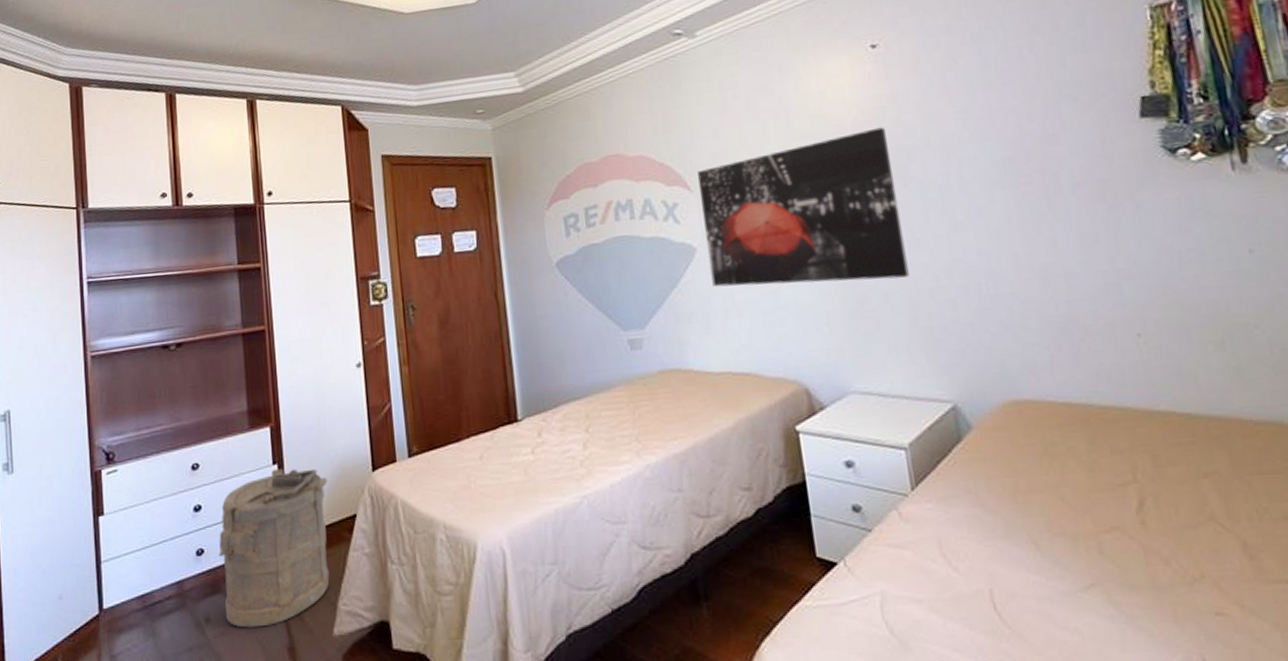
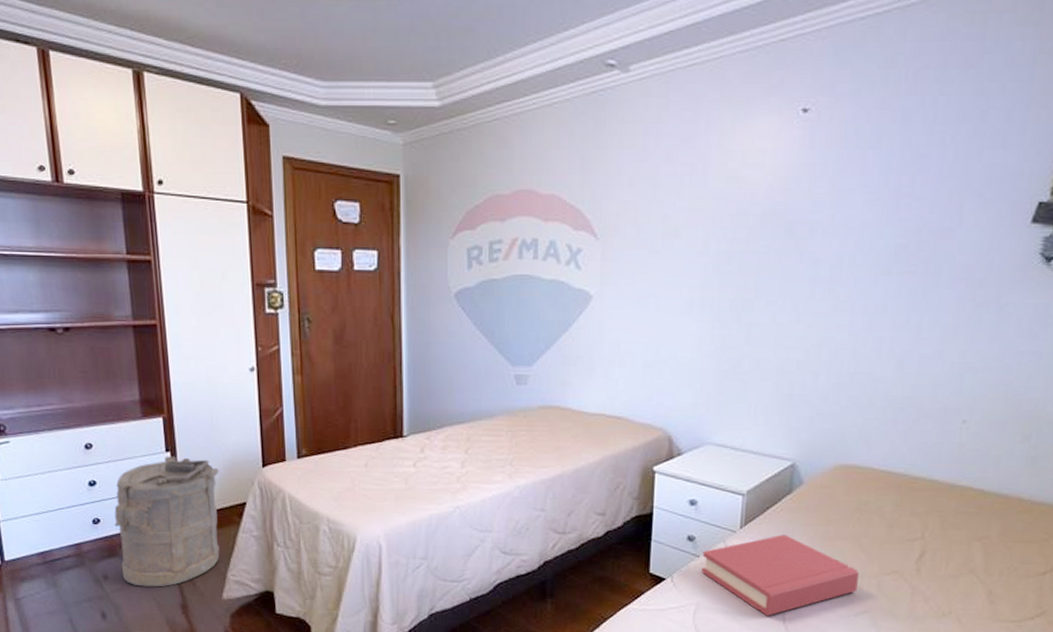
wall art: present [698,127,910,287] -> none [602,198,795,347]
hardback book: none [874,493,1075,602] -> present [701,534,859,616]

